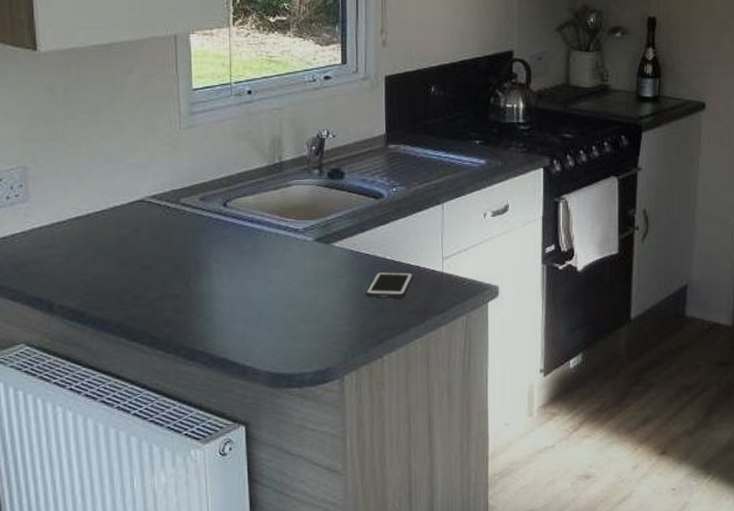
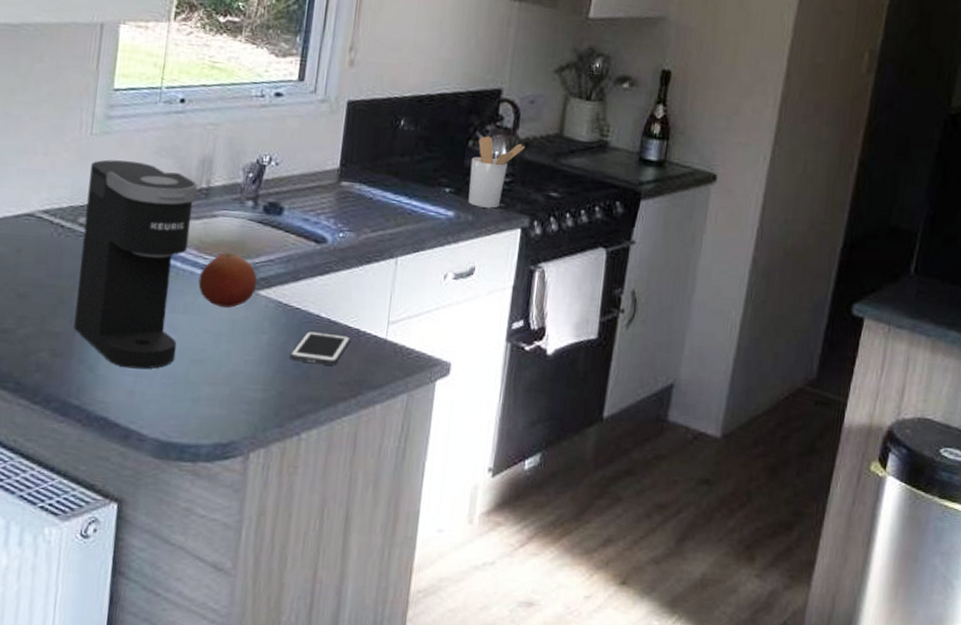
coffee maker: none [183,147,274,317] -> present [74,159,198,369]
fruit: none [283,215,331,260] -> present [198,252,257,308]
utensil holder: none [494,92,539,153] -> present [468,136,525,208]

